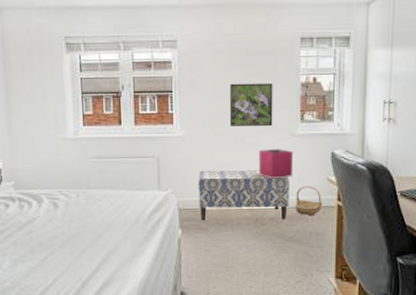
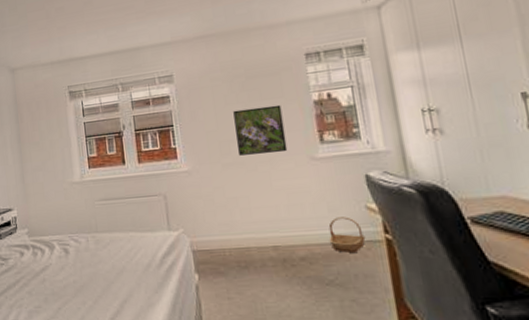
bench: present [197,170,290,221] -> none [210,202,323,263]
storage bin: present [258,149,294,179] -> none [275,176,321,211]

